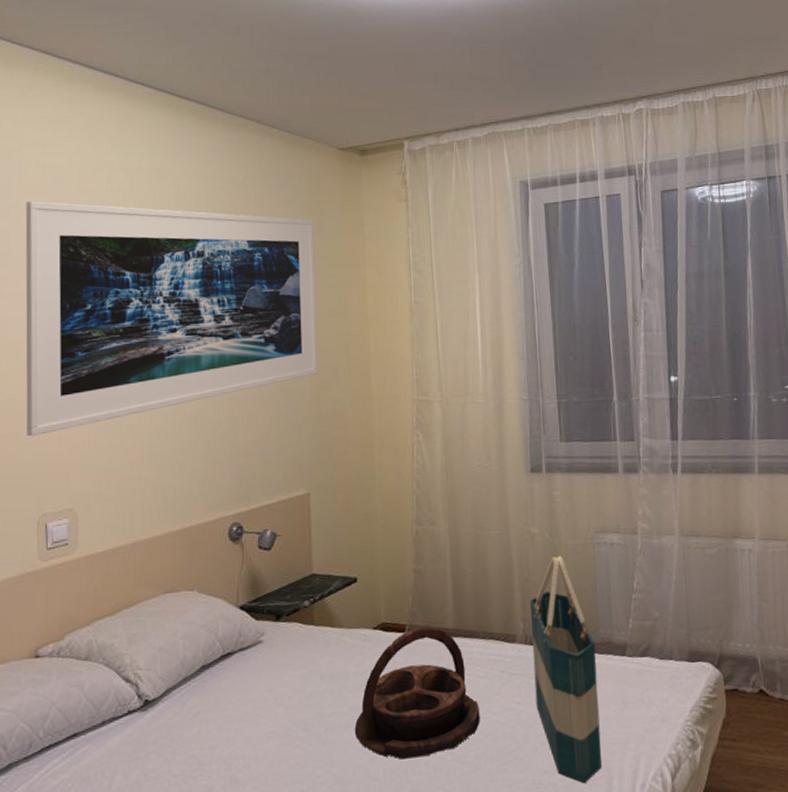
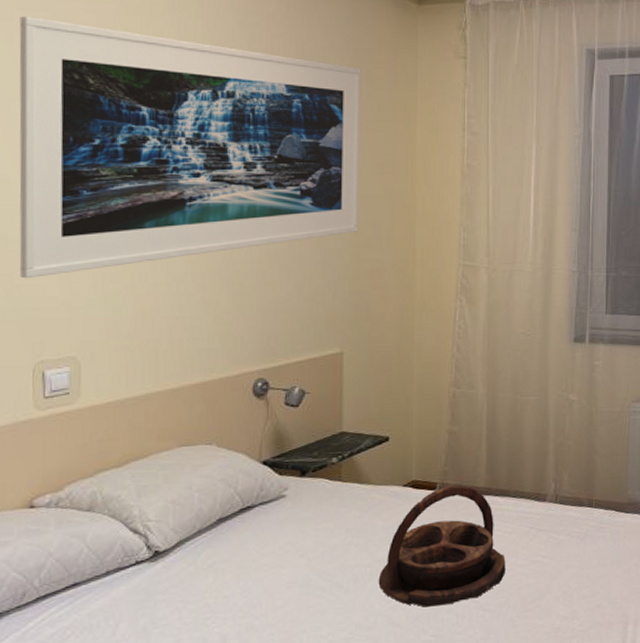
tote bag: present [530,556,602,783] -> none [561,422,623,628]

